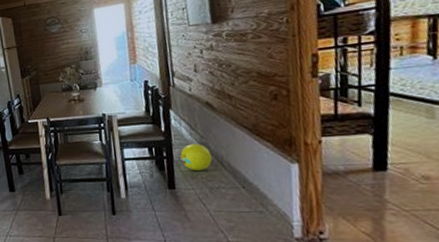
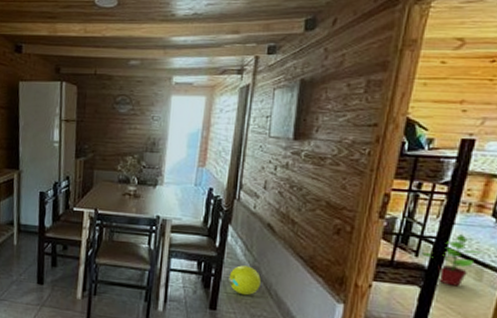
potted plant: none [365,77,430,128] -> present [422,234,485,287]

